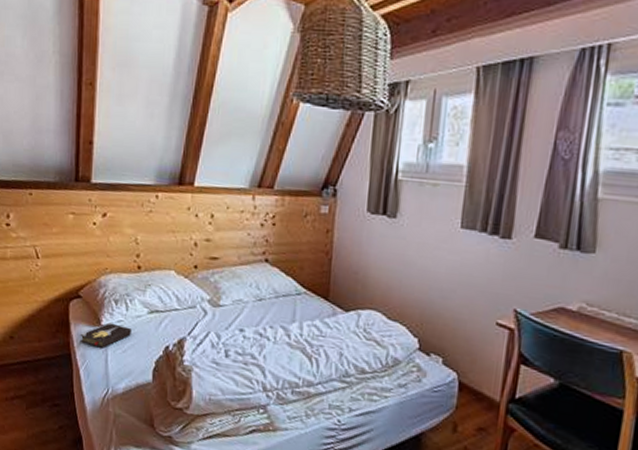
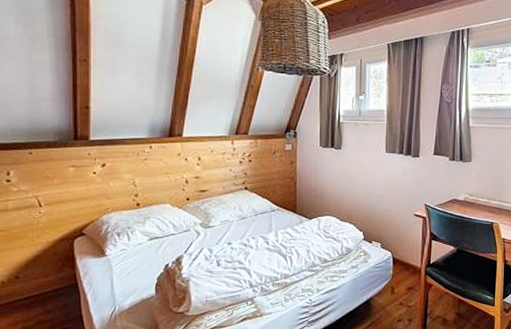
hardback book: present [79,322,131,349] -> none [85,252,134,274]

